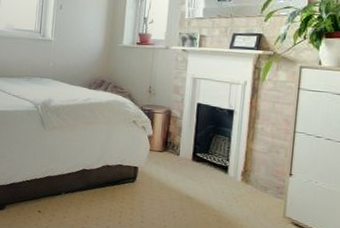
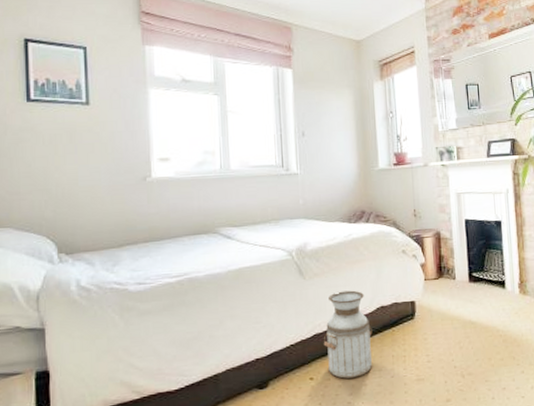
planter: none [53,145,96,220] -> present [323,290,373,379]

